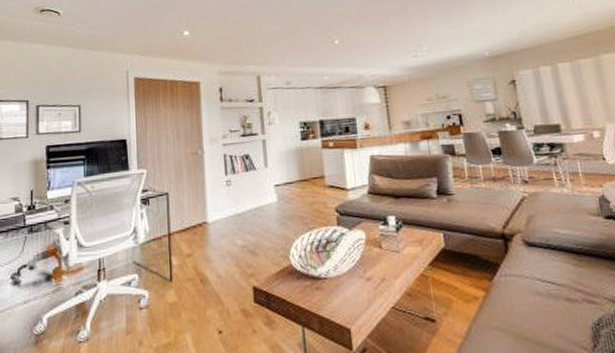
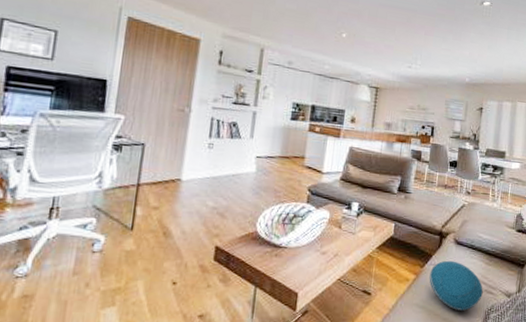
cushion: none [502,267,582,330] -> present [429,260,483,311]

